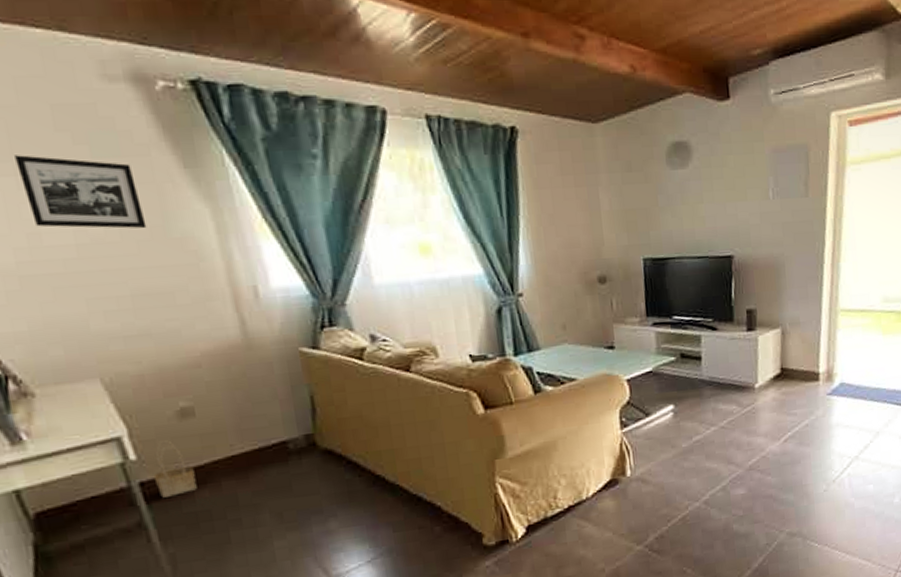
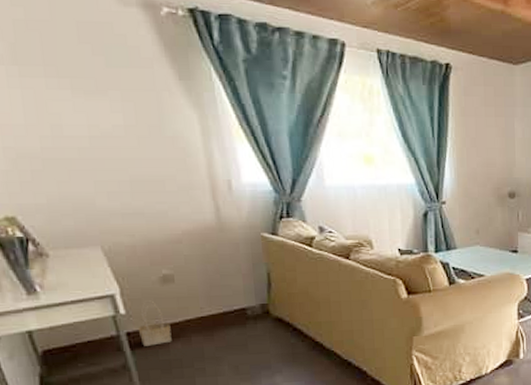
picture frame: present [15,155,147,229] -> none [46,61,146,128]

